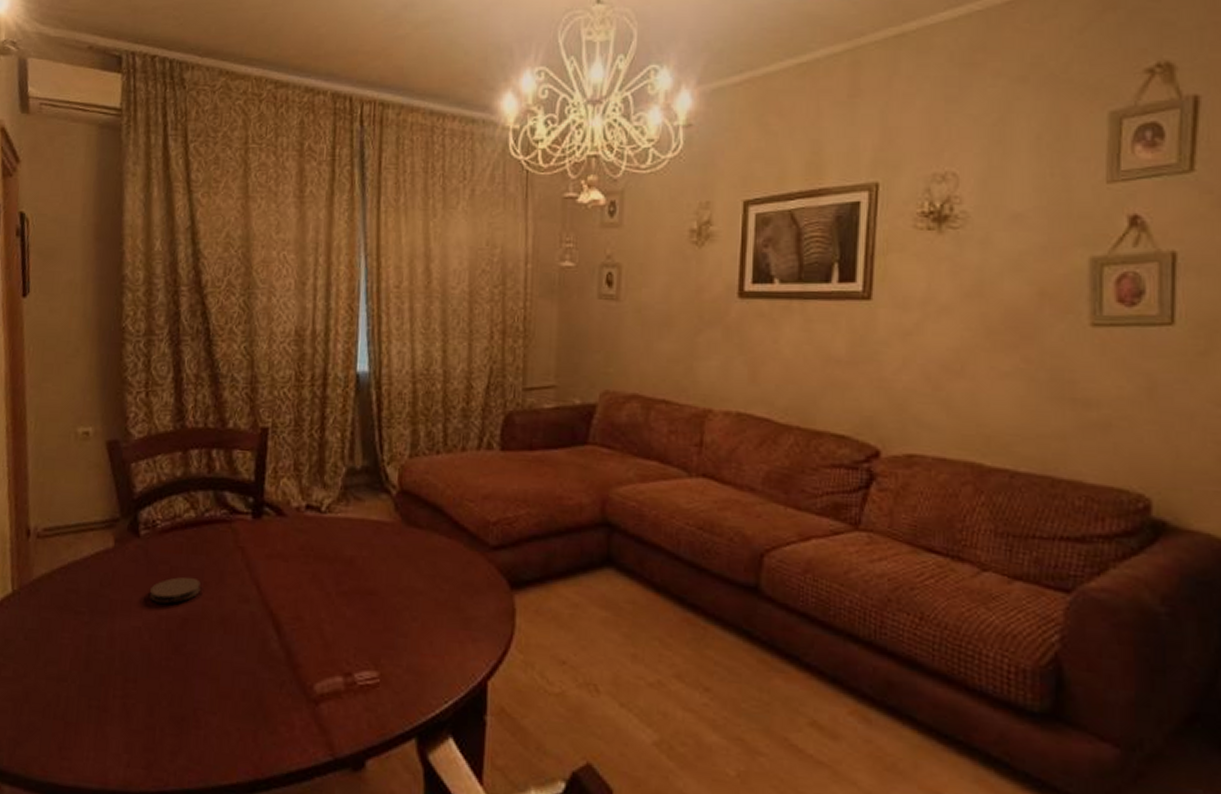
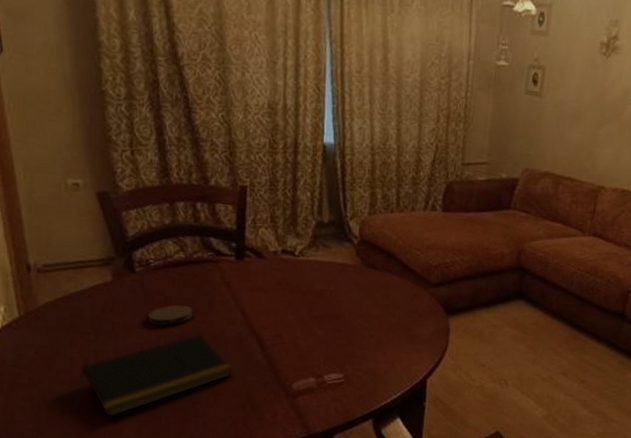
notepad: none [66,613,244,727] -> present [79,333,233,418]

